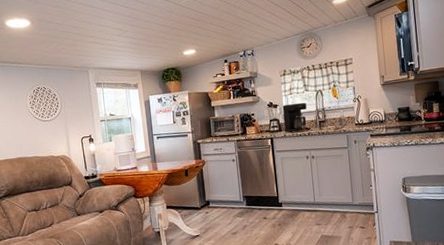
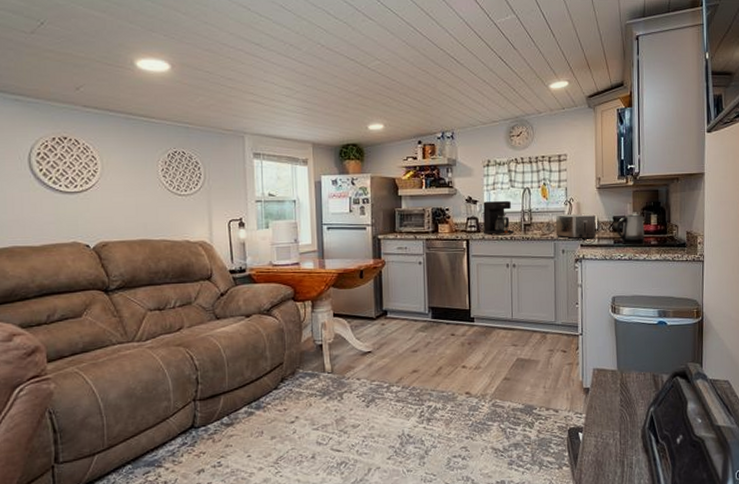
toaster: none [346,108,384,131] -> present [555,214,596,240]
kettle: none [401,104,429,133] -> present [616,214,645,245]

